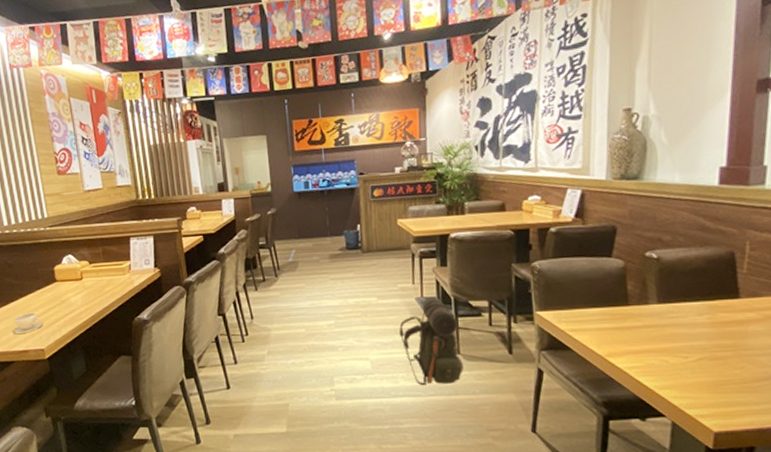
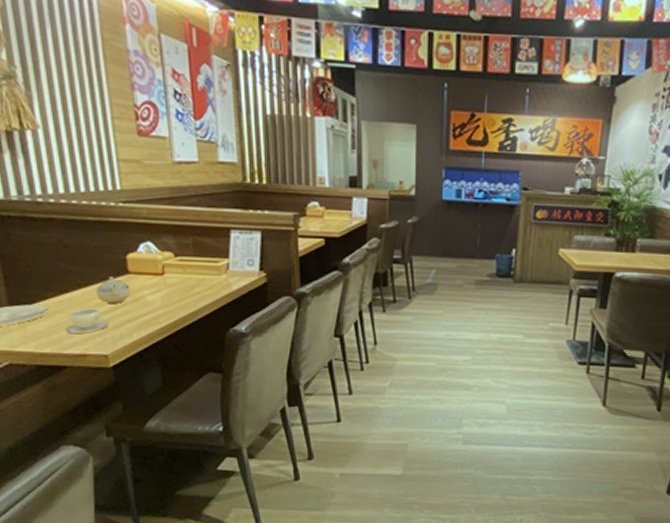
teapot: none [33,286,59,308] -> present [96,277,132,305]
backpack: present [399,296,463,385] -> none [542,340,608,437]

